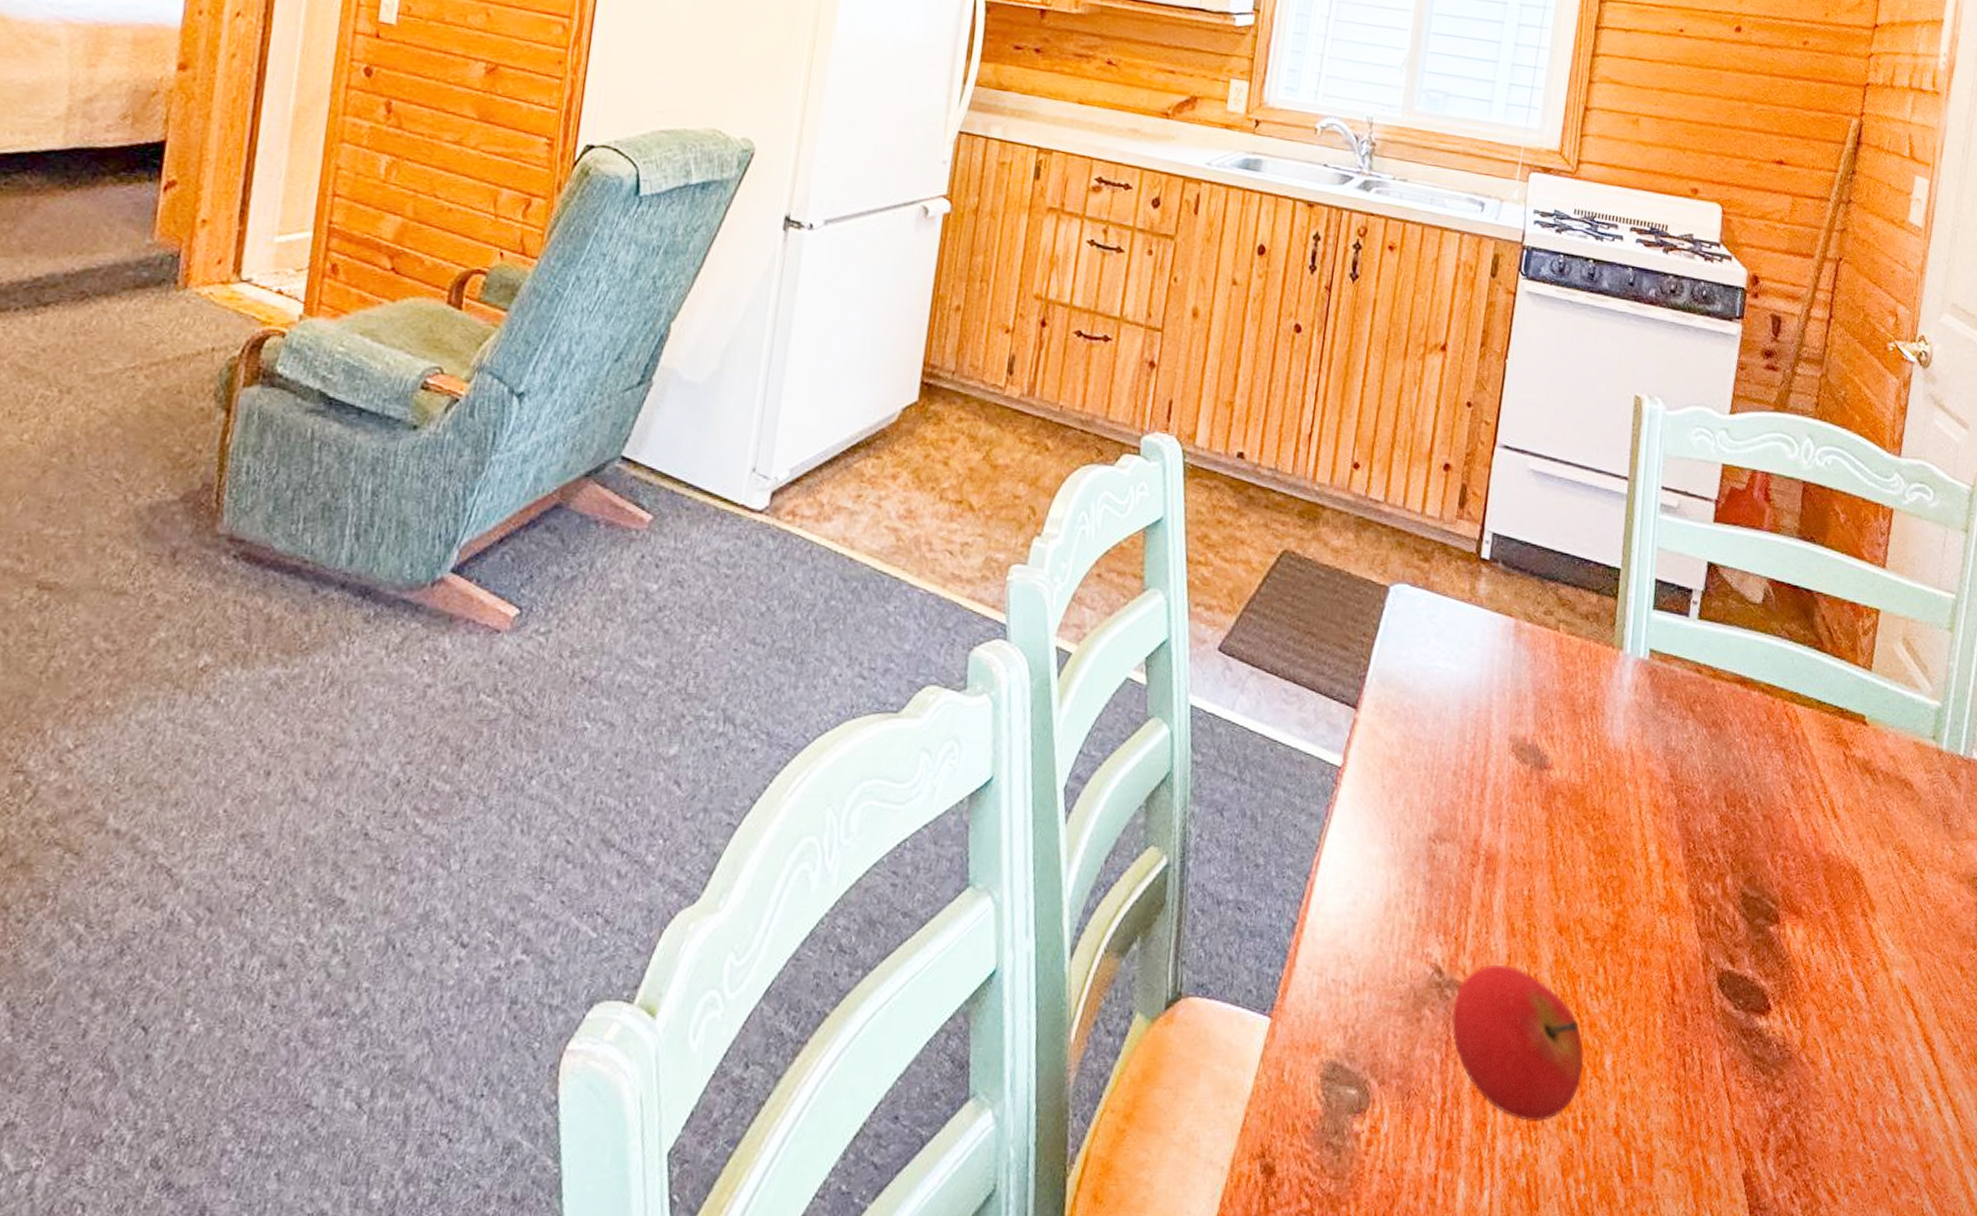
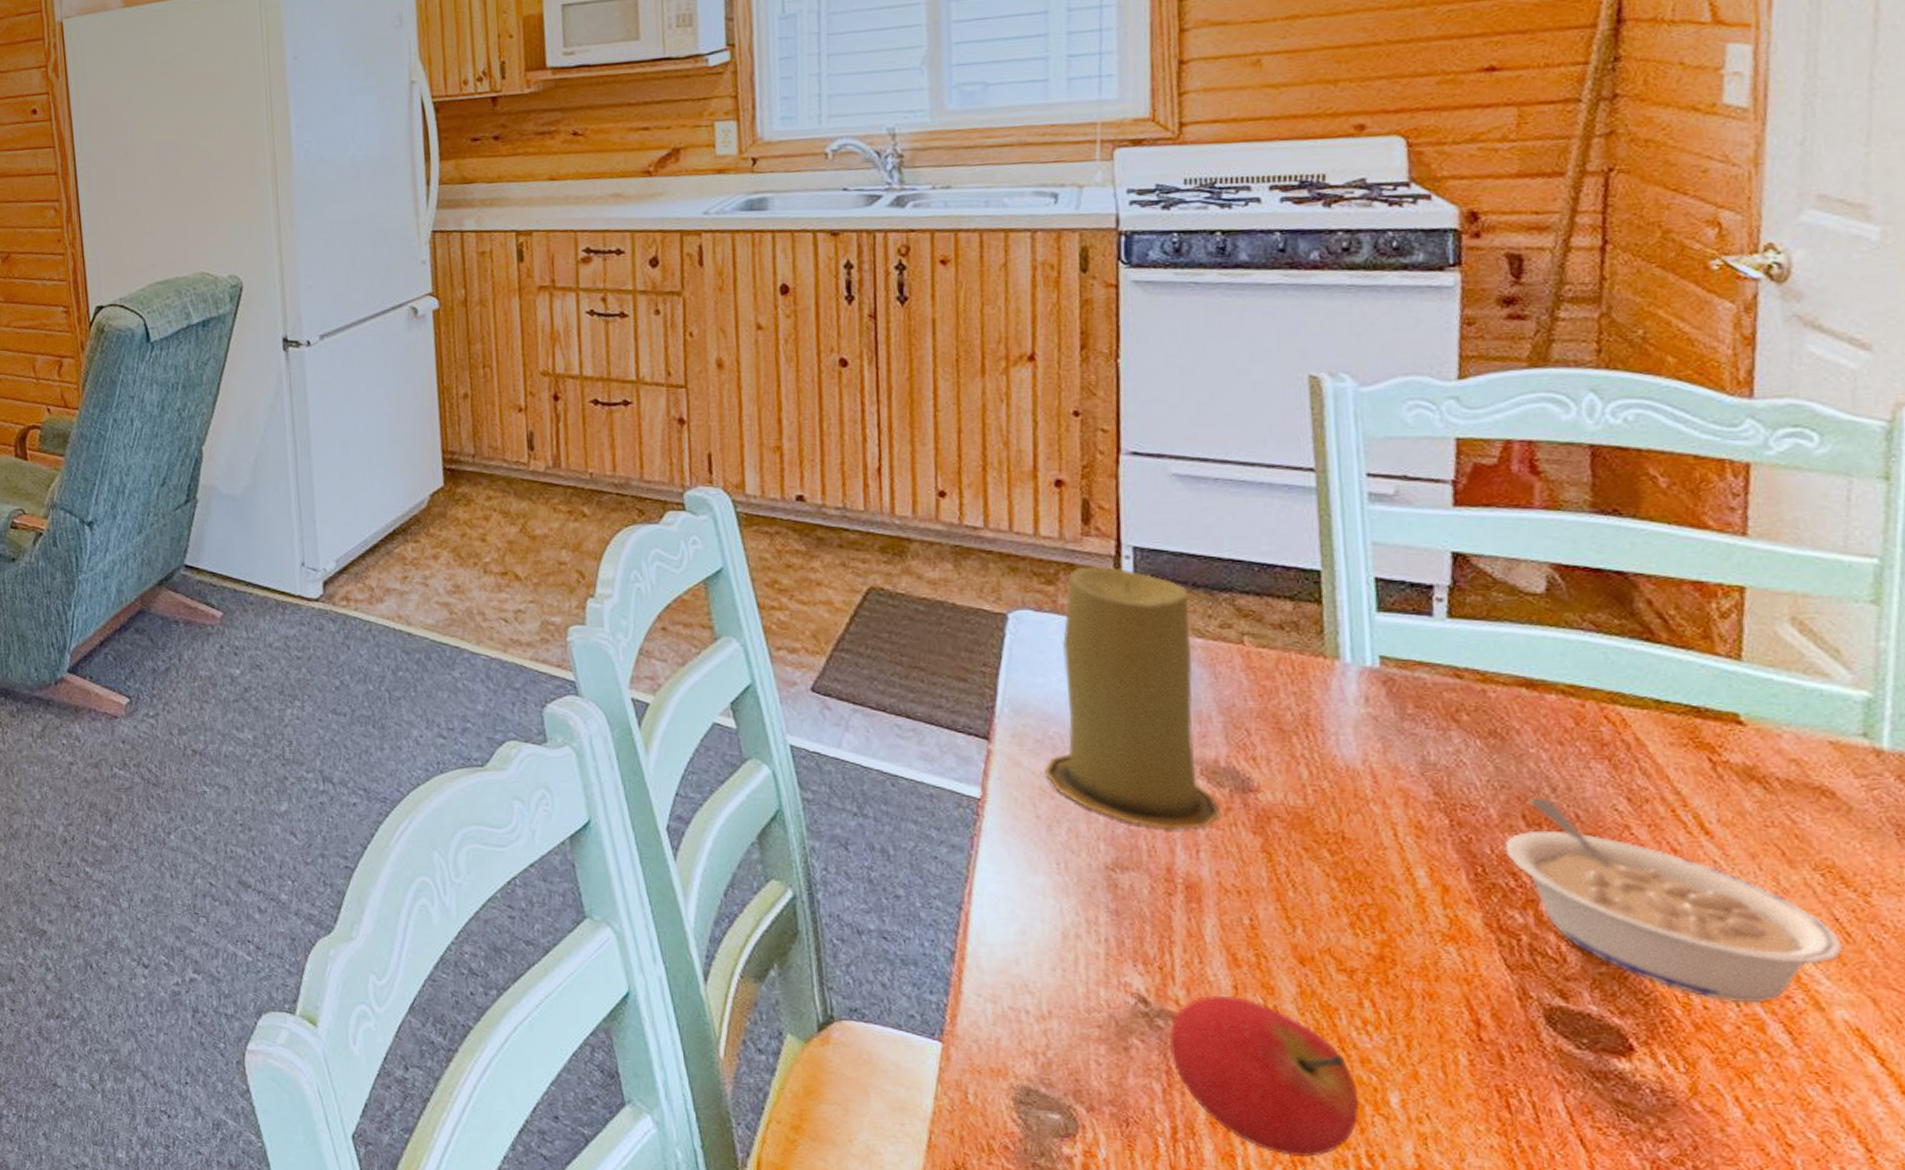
candle: none [1396,547,1526,803] -> present [1045,566,1221,830]
legume: none [1710,783,1905,966] -> present [1505,799,1844,1004]

